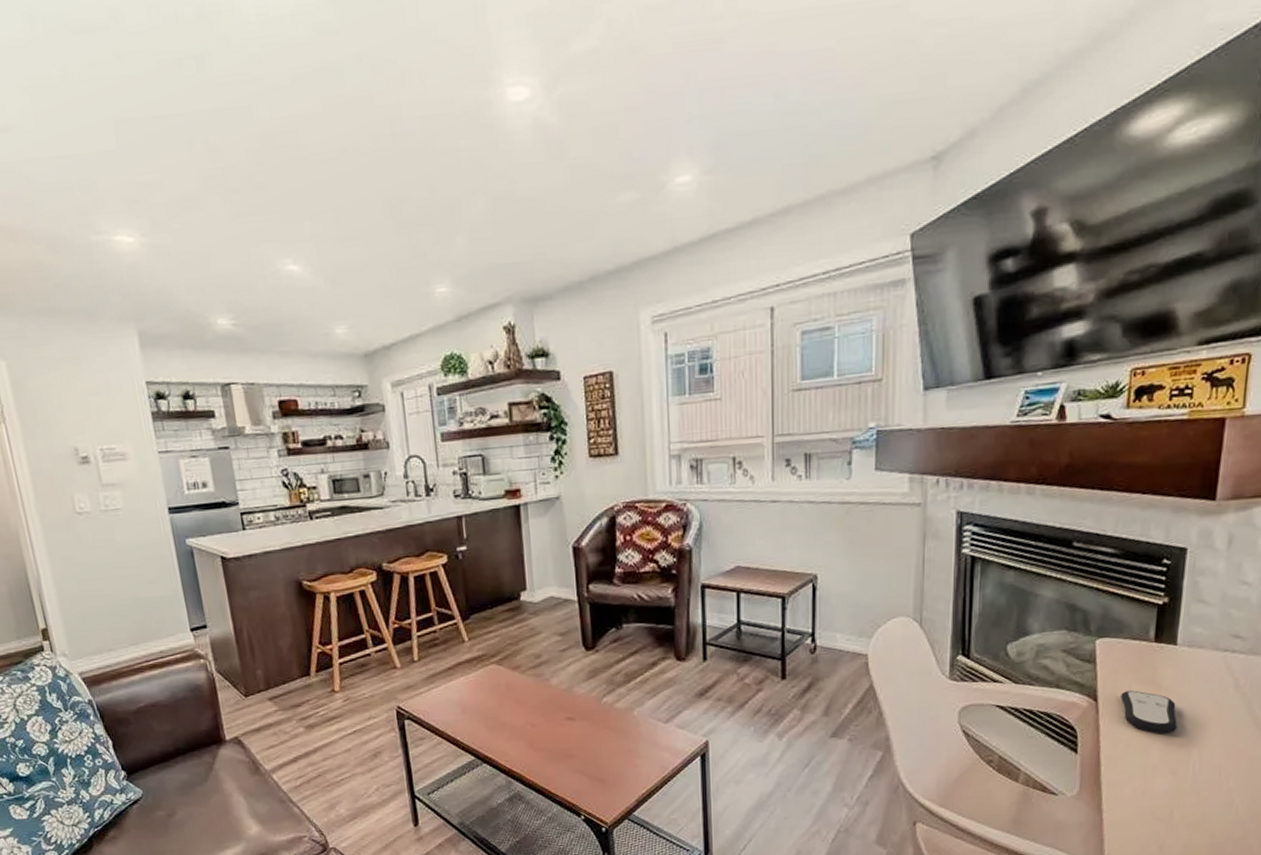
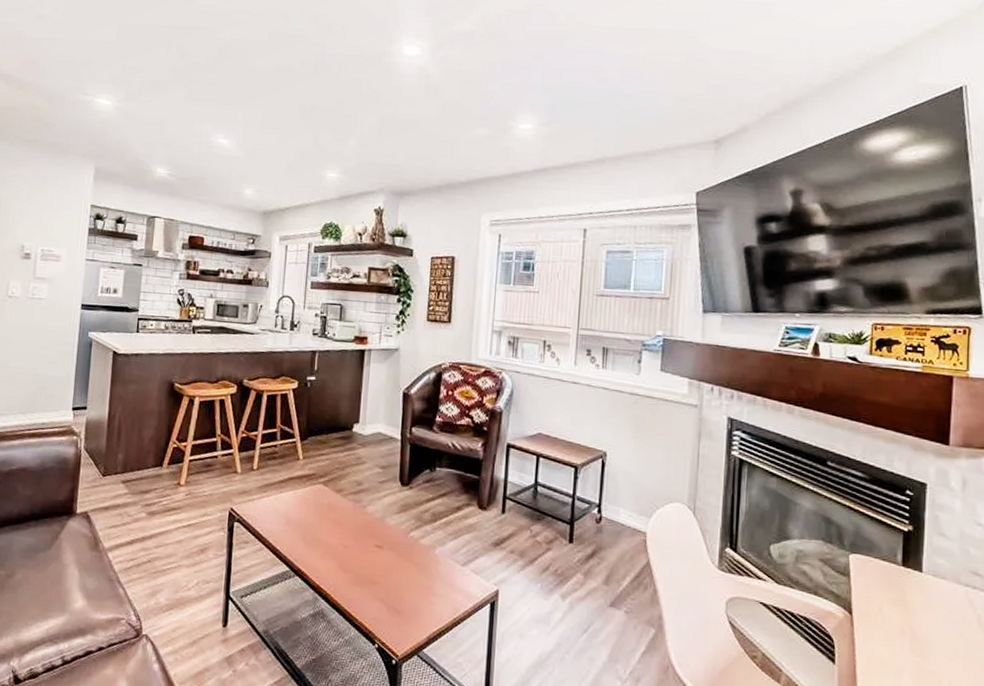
remote control: present [1120,690,1178,734] -> none [873,609,927,659]

